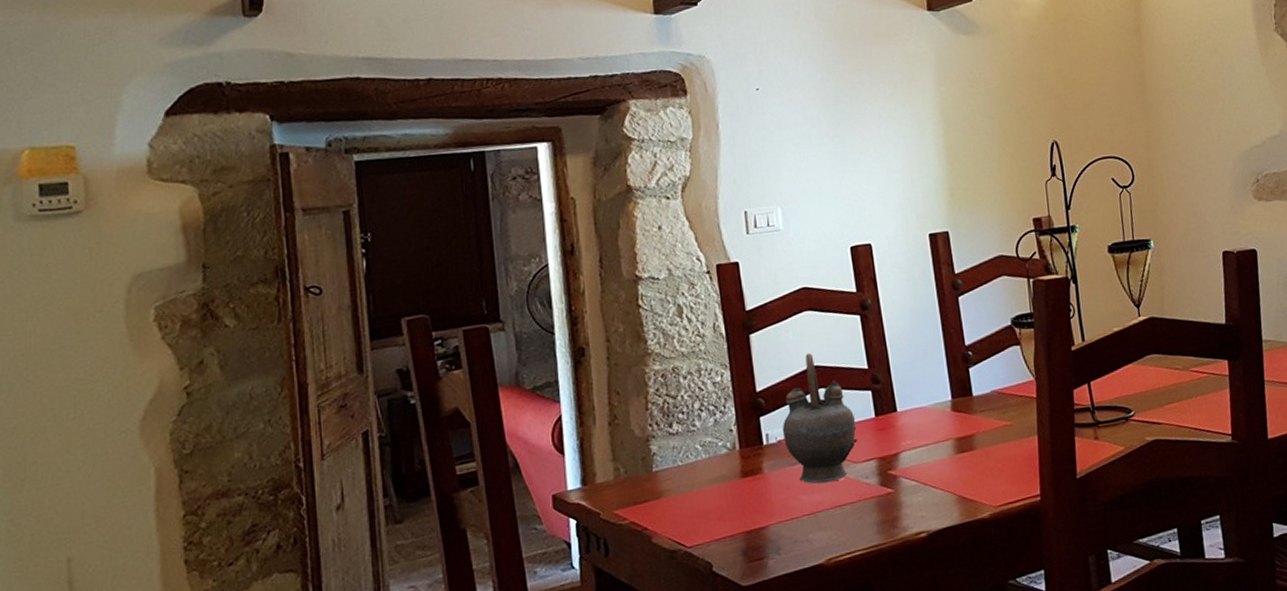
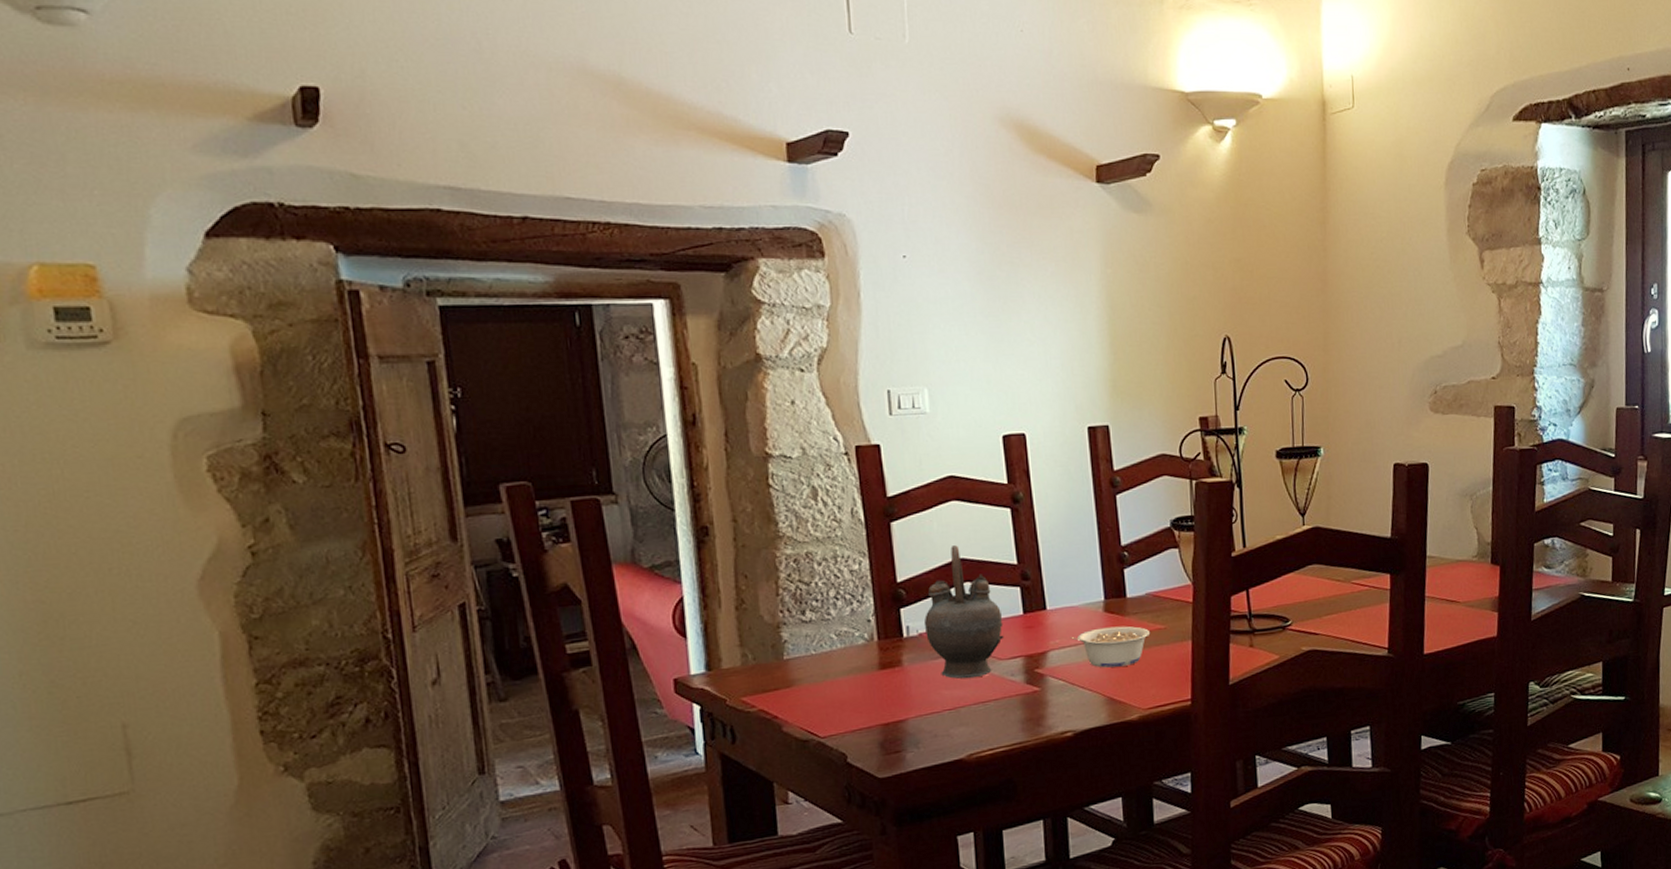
legume: none [920,424,998,467] -> present [1069,626,1151,668]

